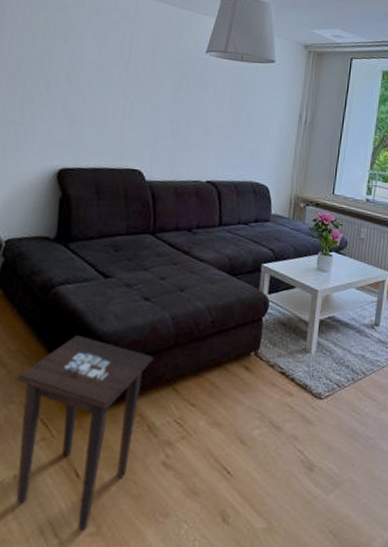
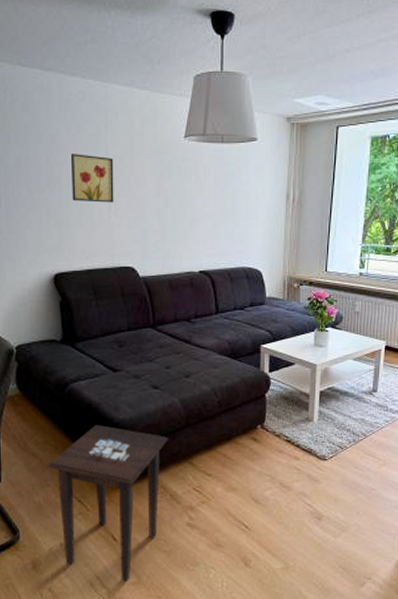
wall art: none [89,55,135,105] -> present [70,154,114,203]

